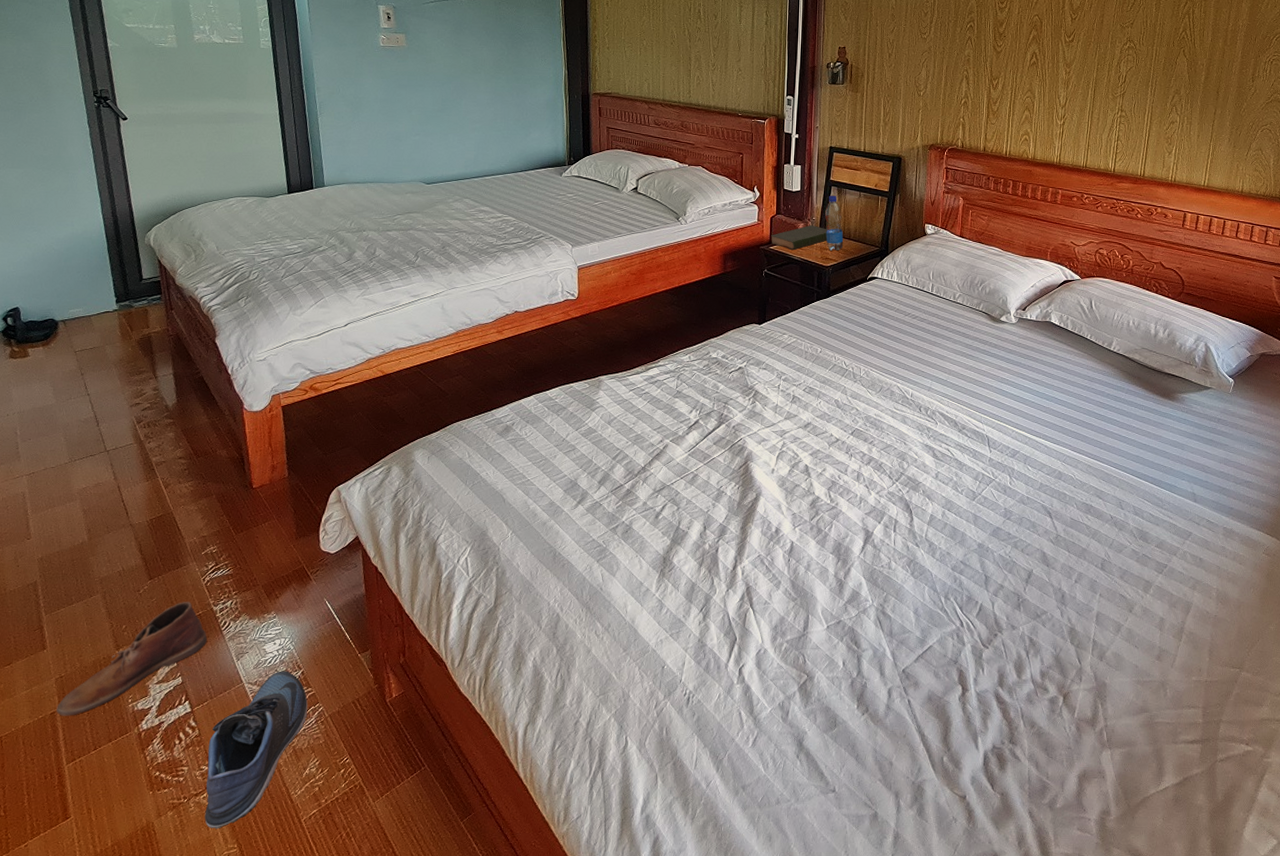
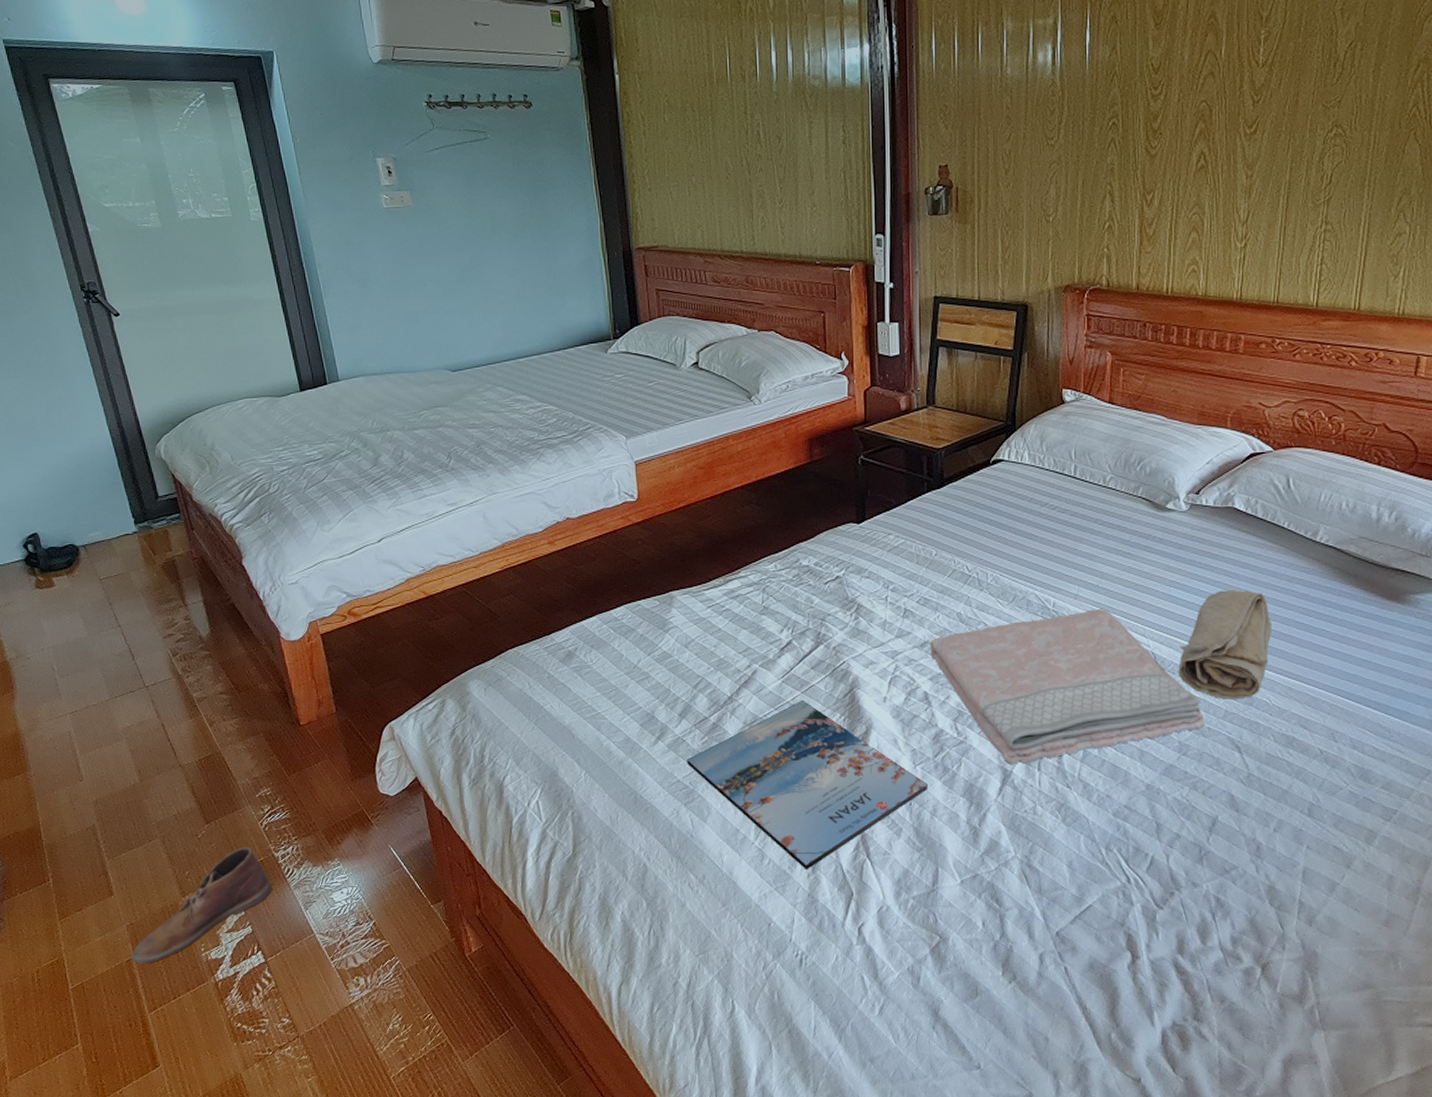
shoe: present [204,671,308,829] -> none [286,921,385,1084]
magazine: none [602,471,804,619] -> present [687,701,927,870]
book: present [771,225,828,251] -> none [866,398,937,431]
towel: none [812,399,1026,526] -> present [930,609,1207,764]
bottle: present [825,195,844,251] -> none [933,358,958,429]
towel: none [1006,386,1077,475] -> present [1178,590,1271,700]

